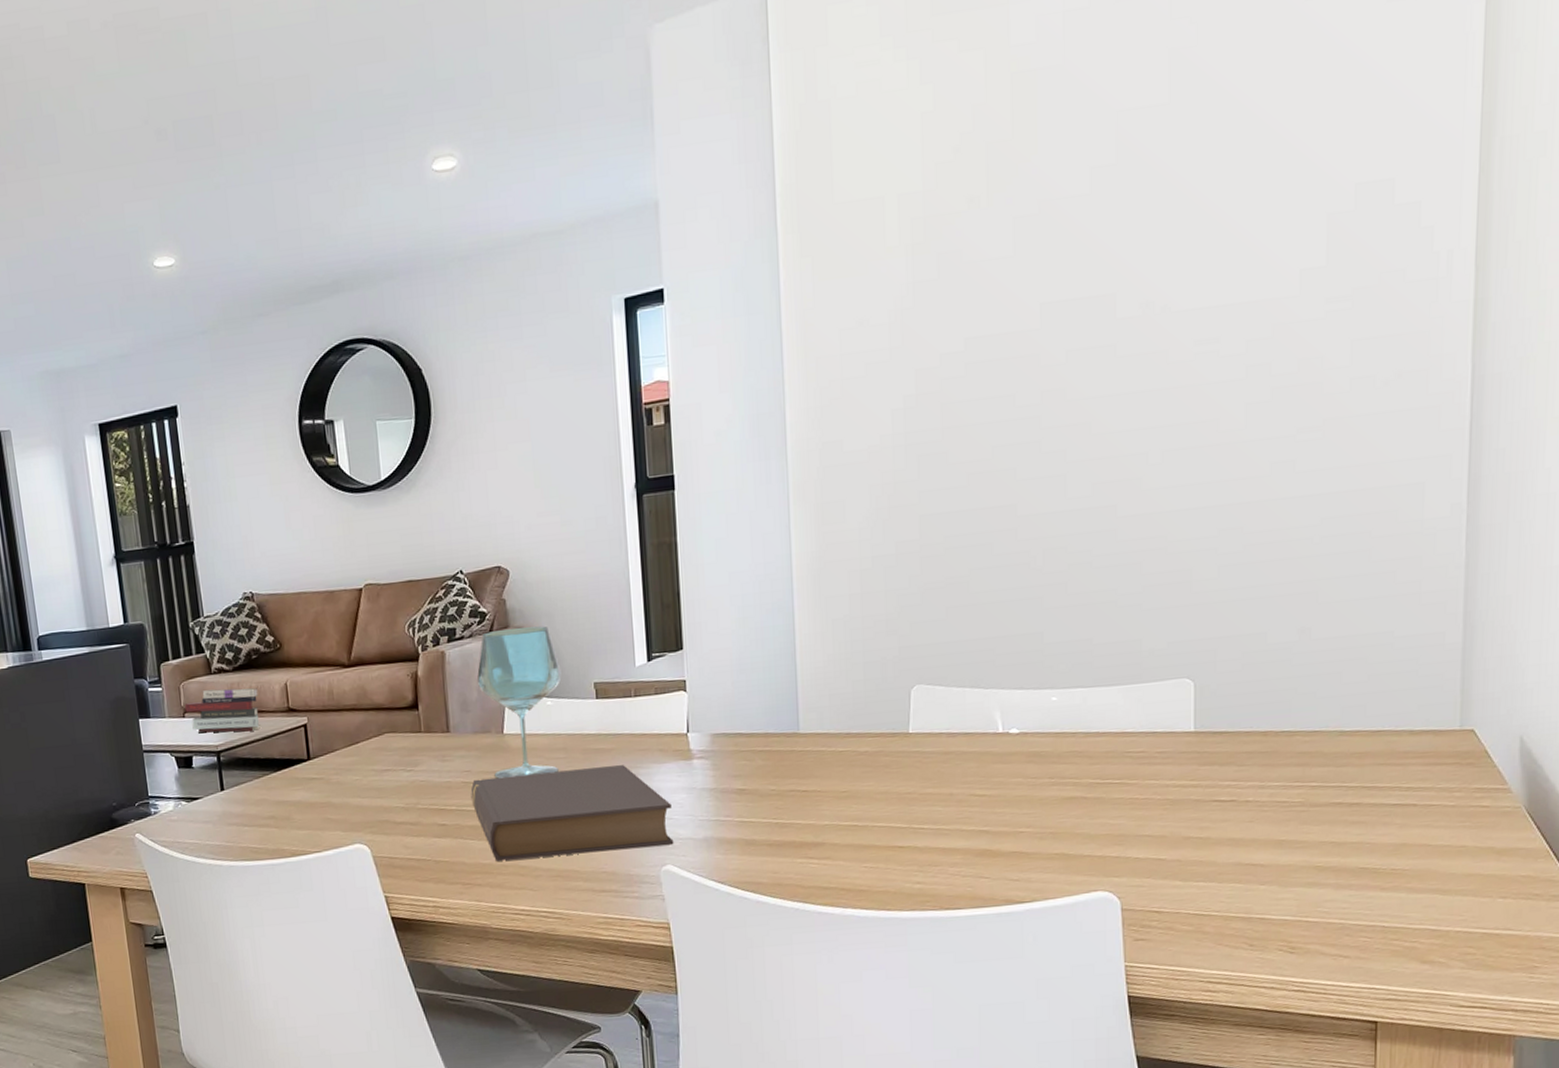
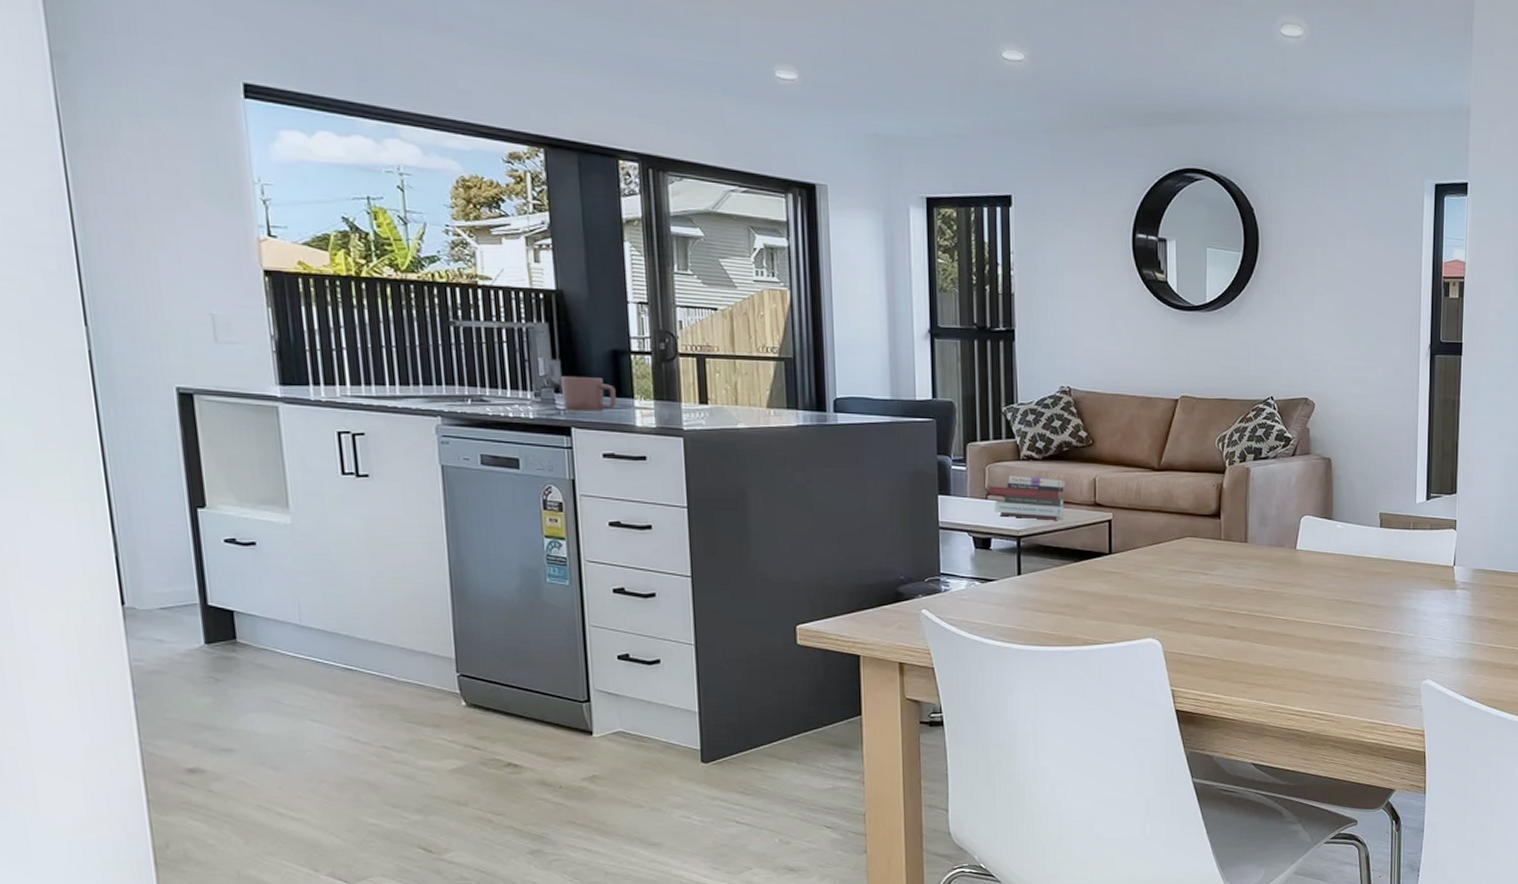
book: present [470,765,674,861] -> none [1261,588,1435,665]
wine glass: present [476,626,562,779] -> none [1276,455,1352,590]

